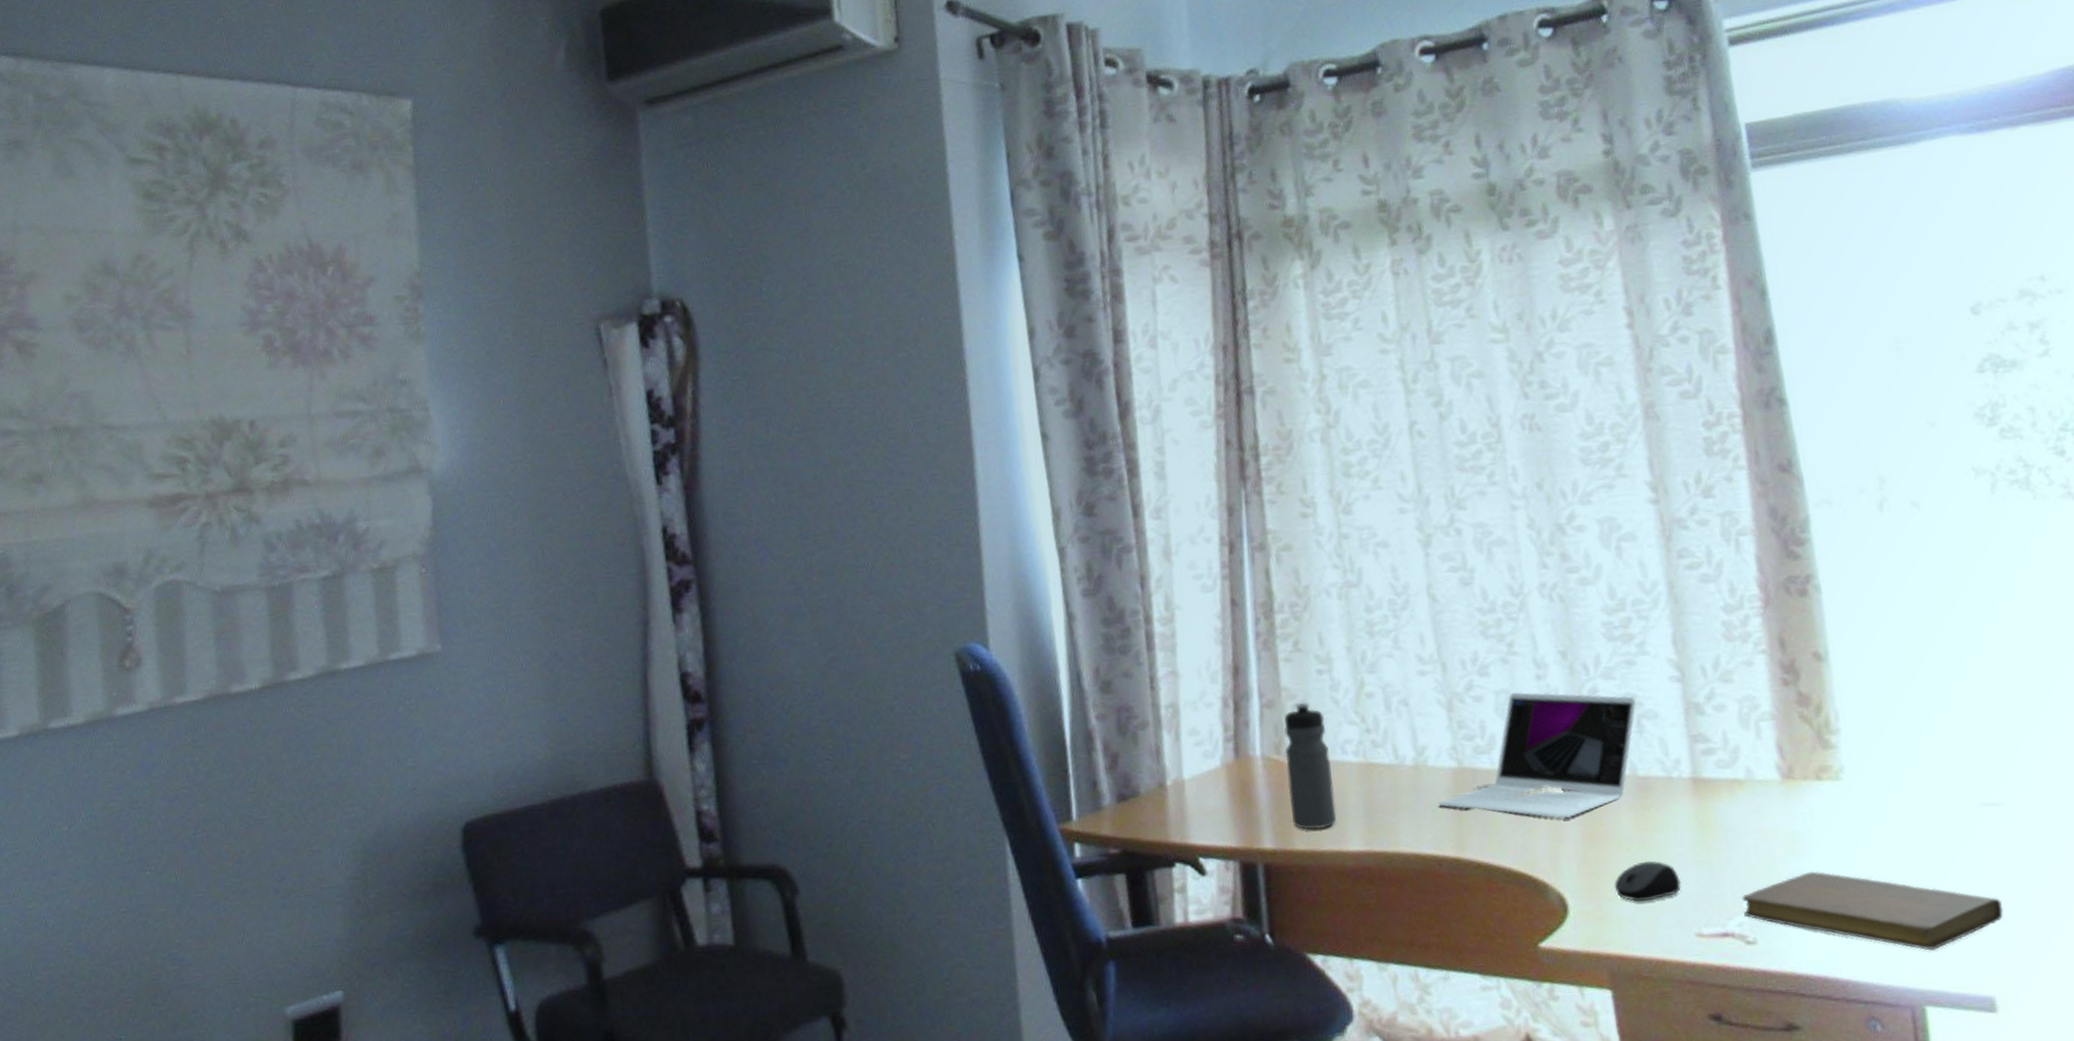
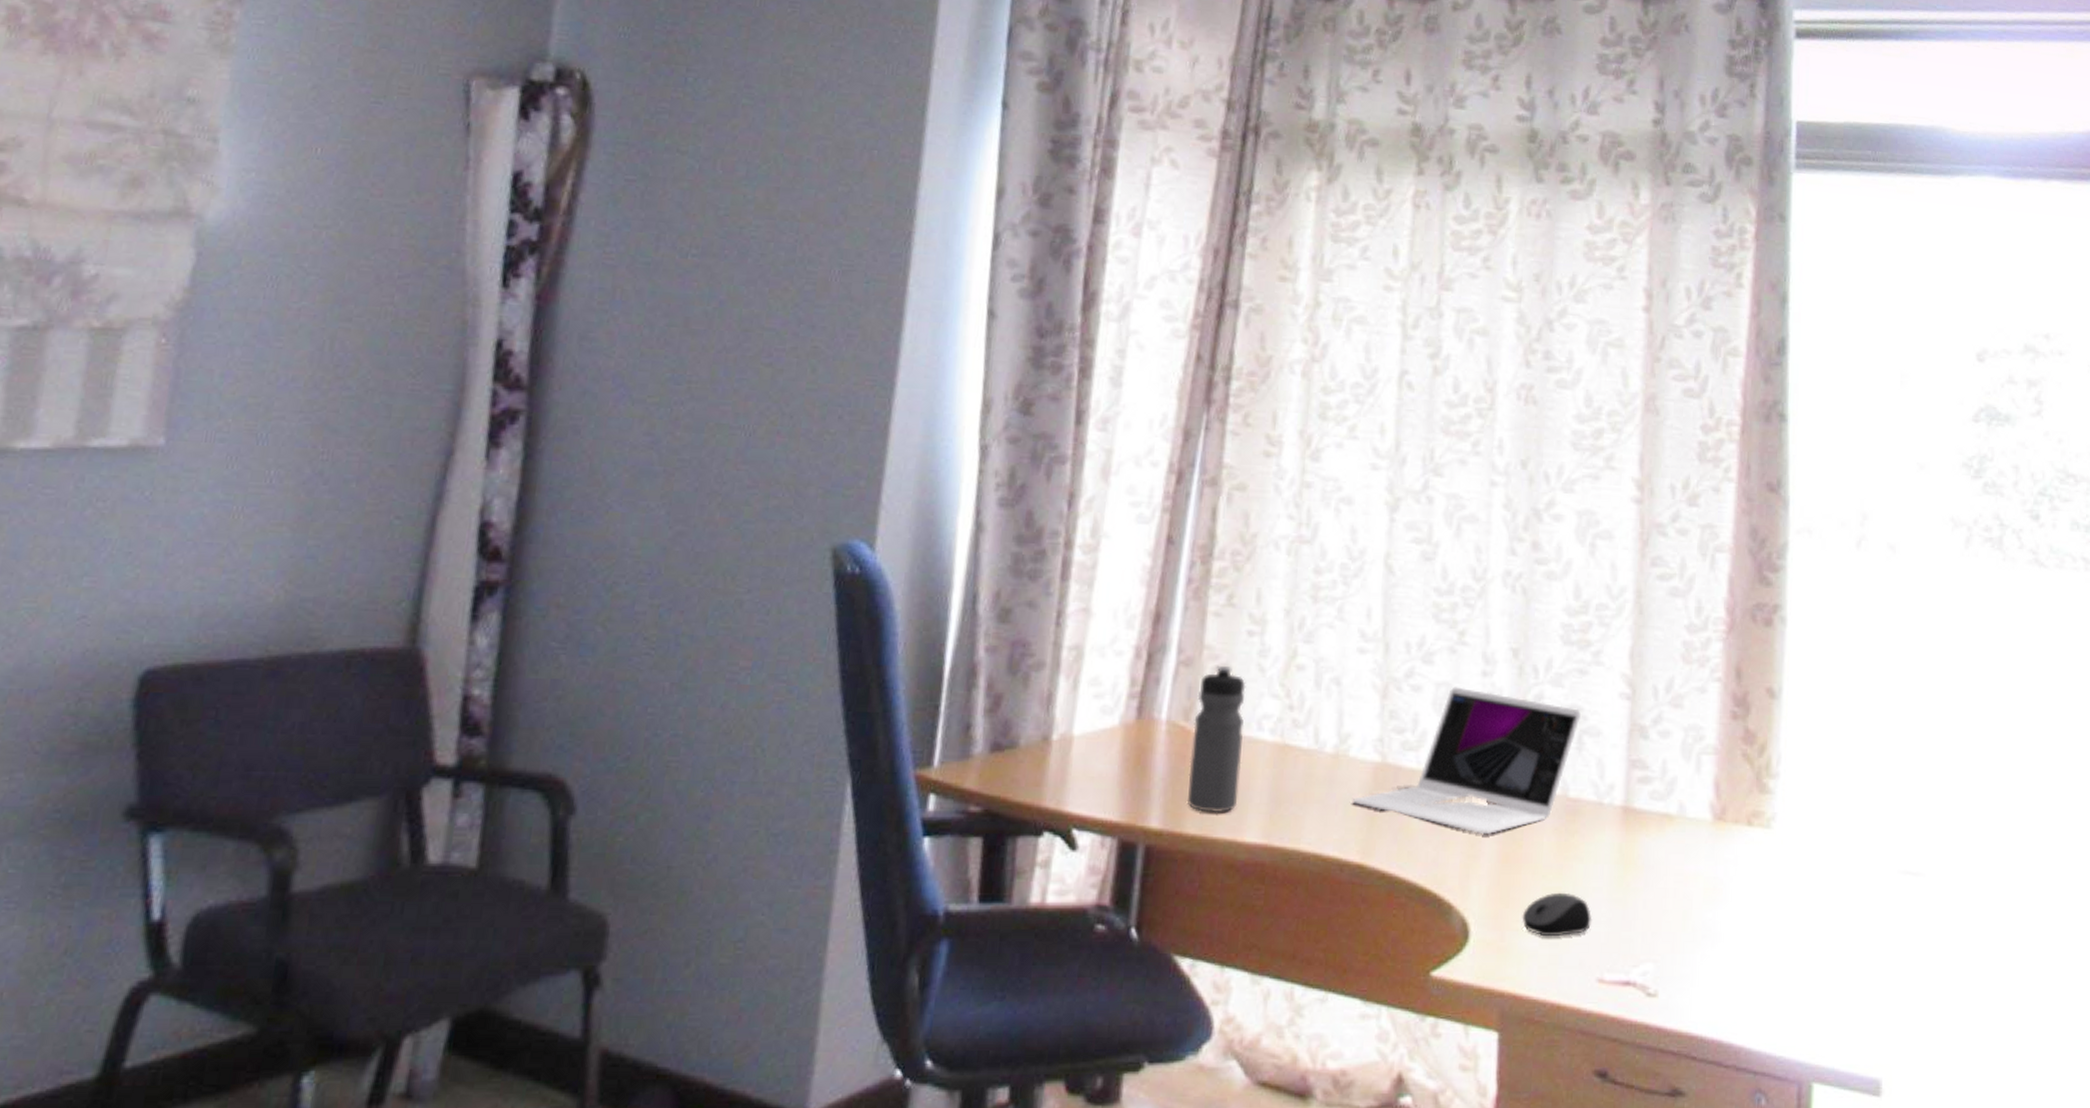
notebook: present [1742,871,2004,951] -> none [1650,924,1905,1023]

